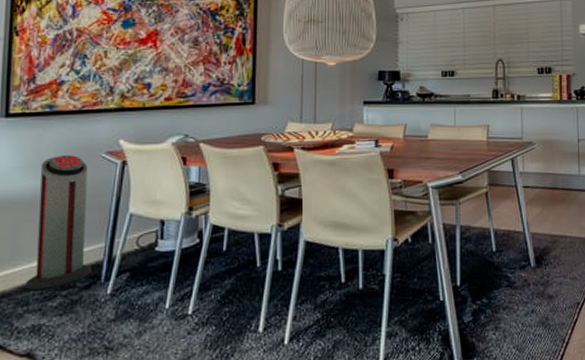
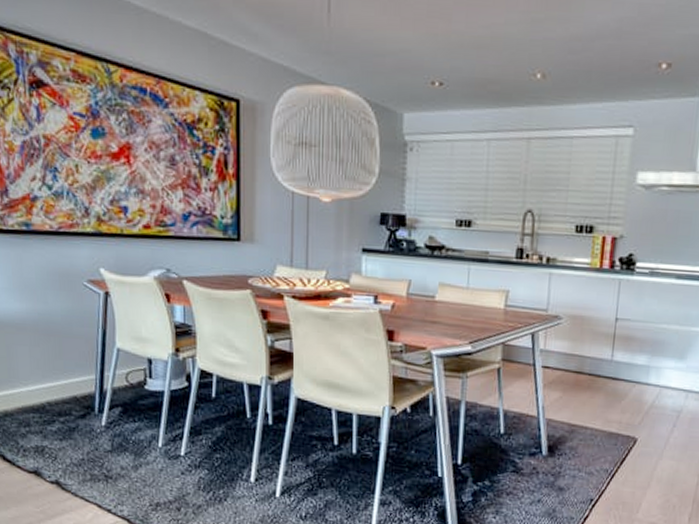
air purifier: present [26,155,92,290] -> none [25,279,86,413]

